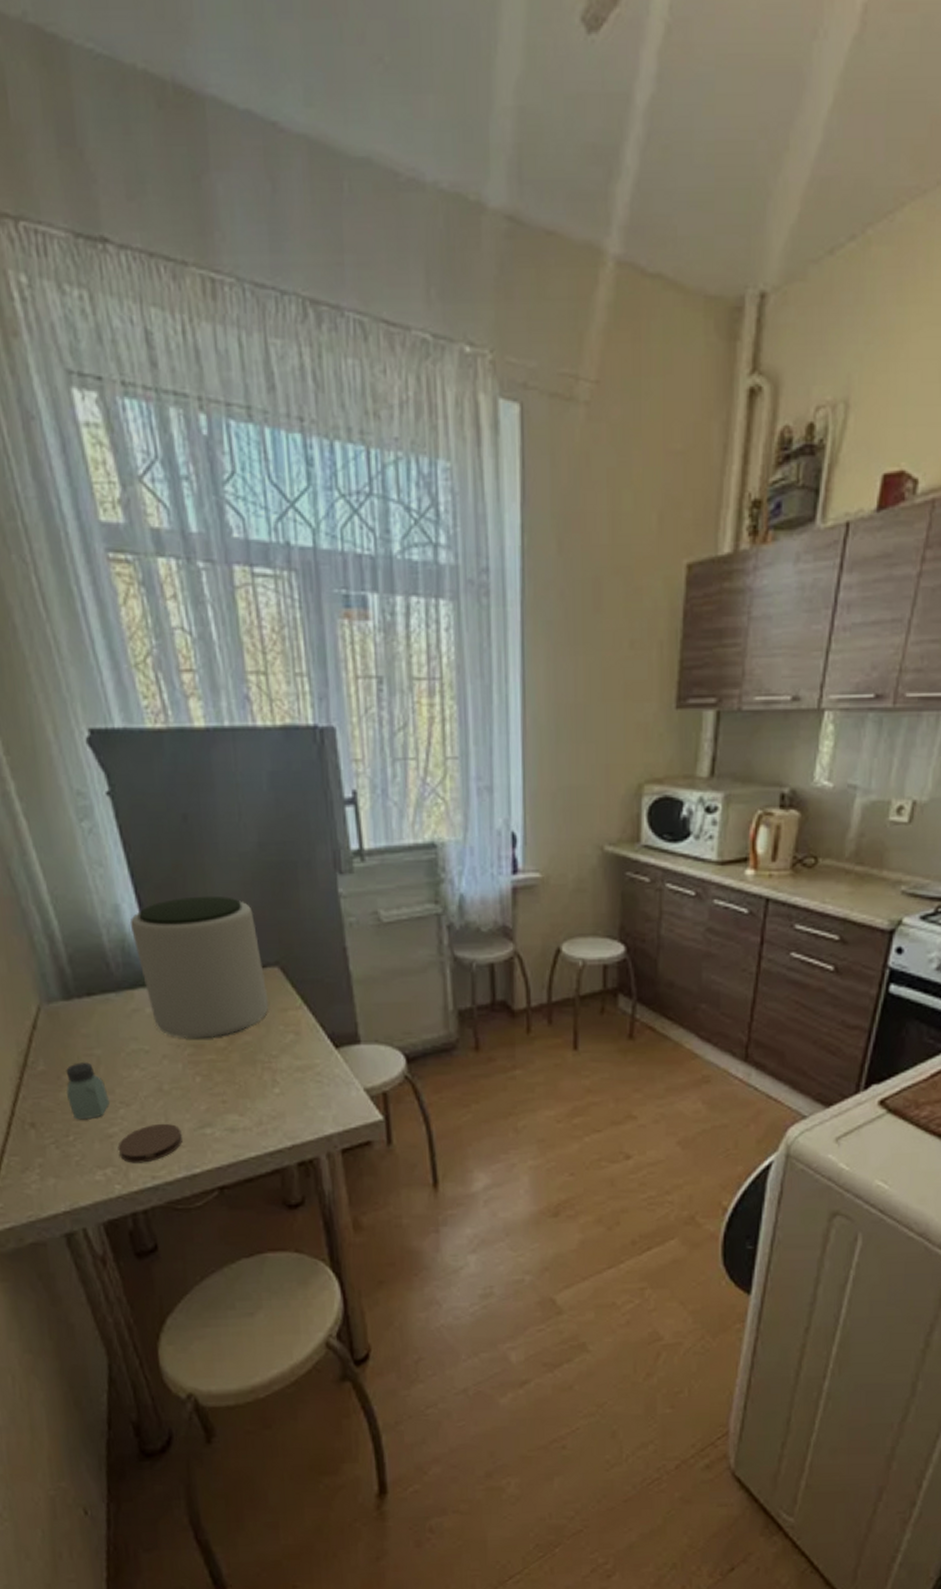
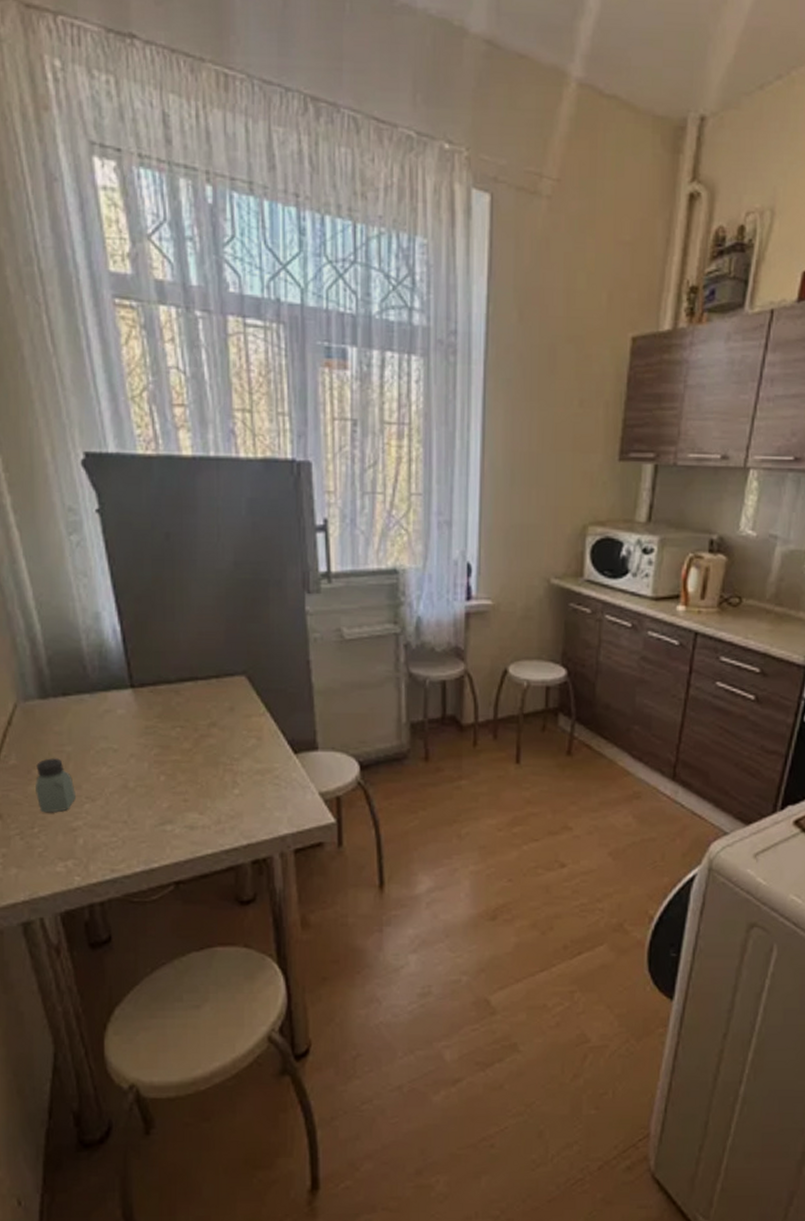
coaster: present [117,1123,183,1163] -> none [80,819,144,856]
plant pot: present [129,895,269,1039] -> none [108,608,234,740]

